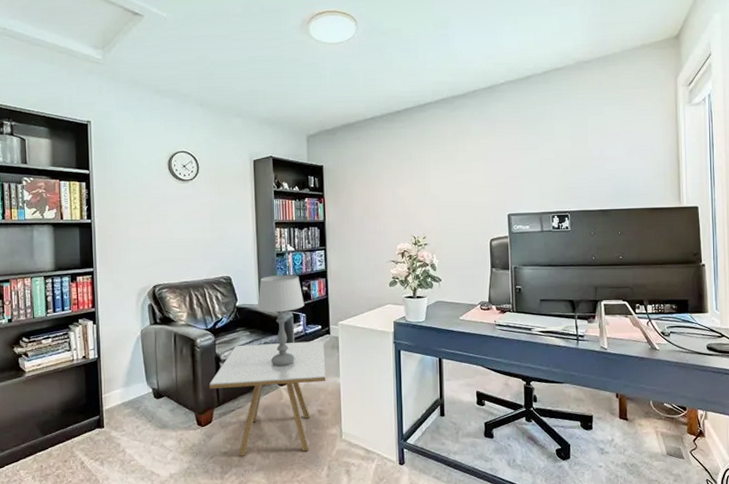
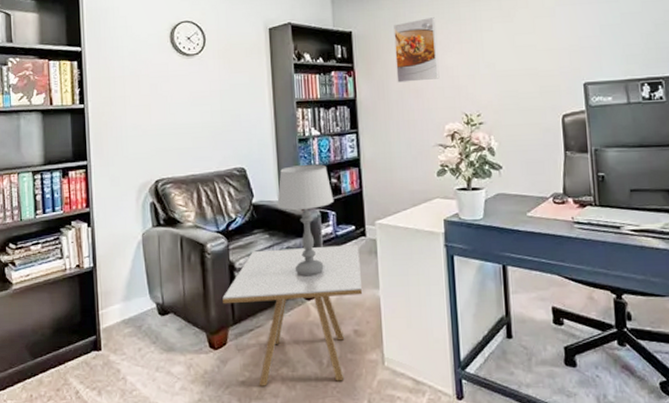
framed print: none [358,156,394,209] -> present [394,17,440,83]

